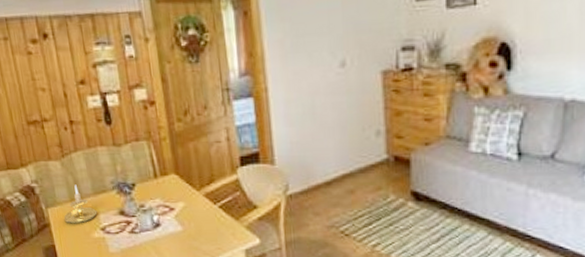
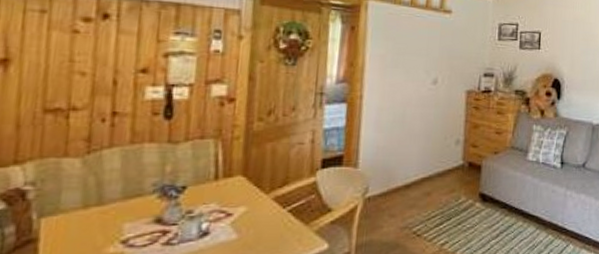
candle holder: present [64,184,97,224] -> none [64,187,122,237]

